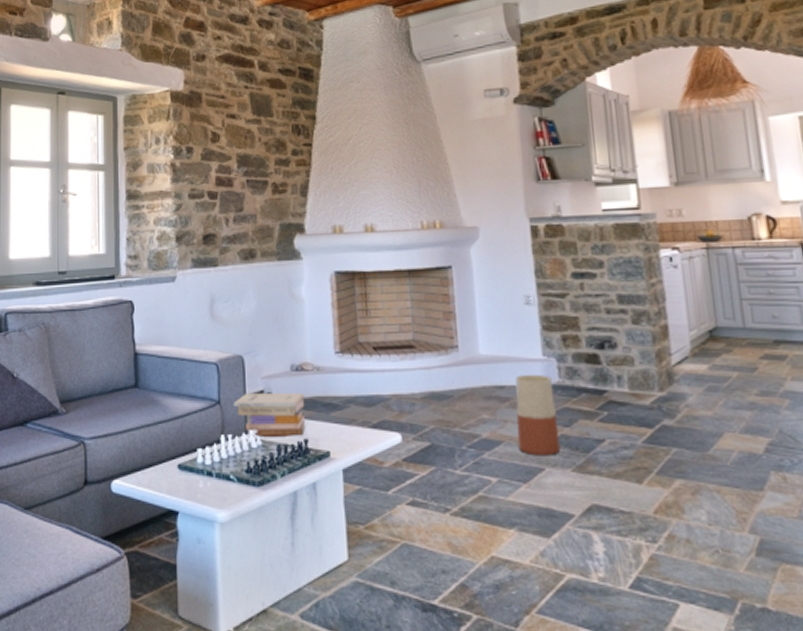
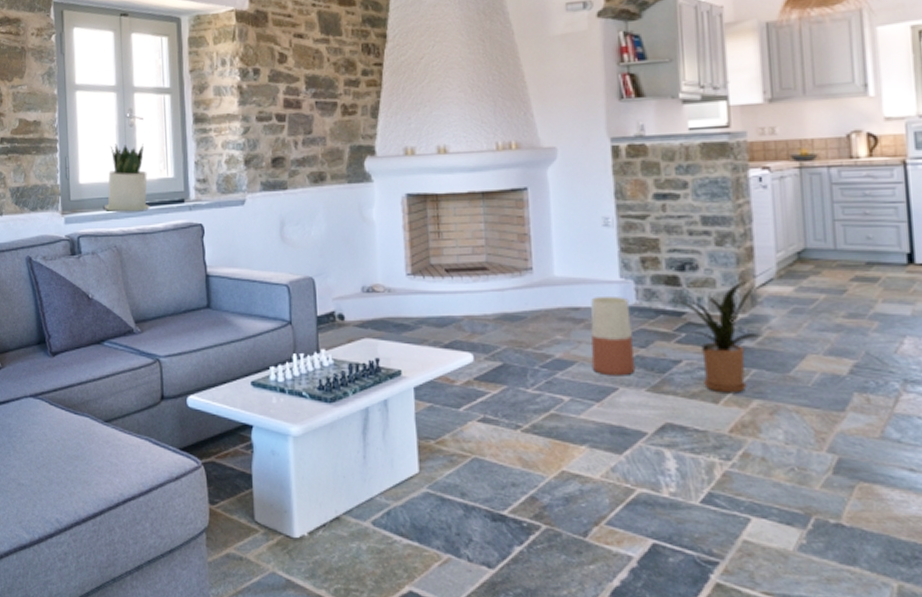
planter: none [33,219,80,290] -> present [103,143,150,214]
books: present [233,392,306,437] -> none [305,313,377,356]
house plant: none [594,360,683,473] -> present [673,282,765,394]

